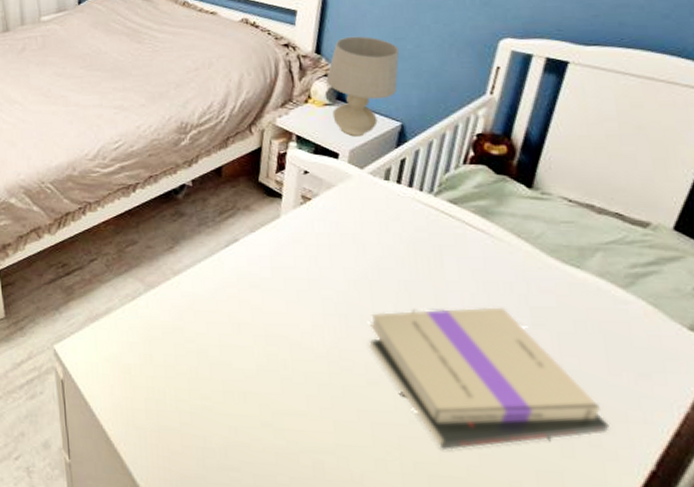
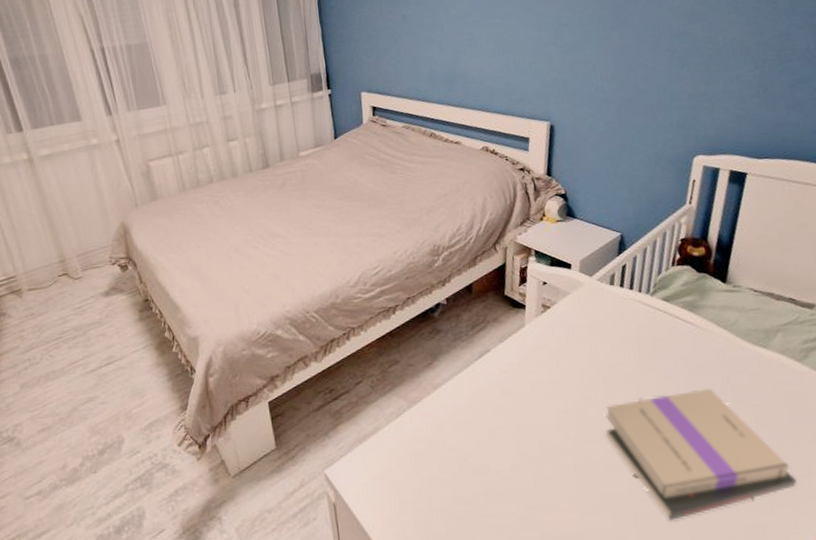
table lamp: present [326,36,400,137] -> none [557,158,616,248]

